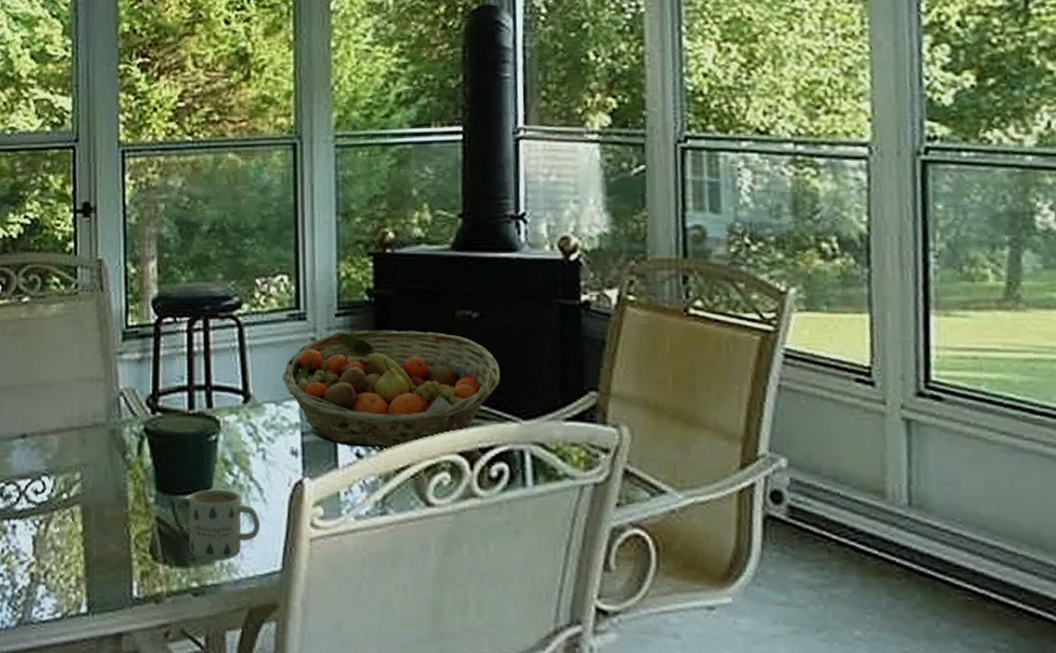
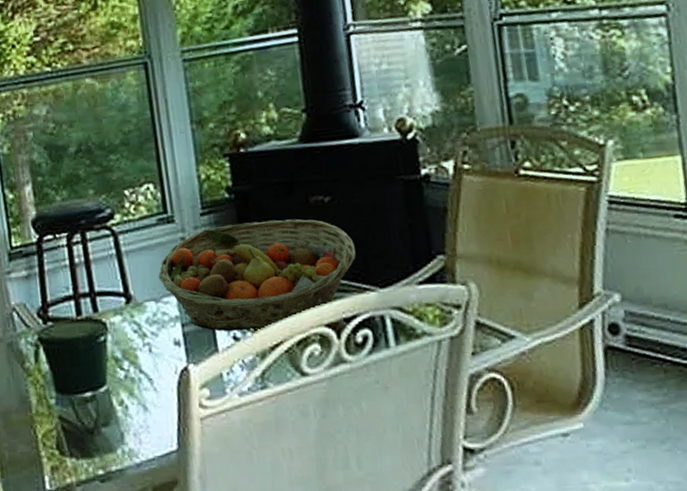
mug: present [188,489,260,561] -> none [86,383,155,449]

